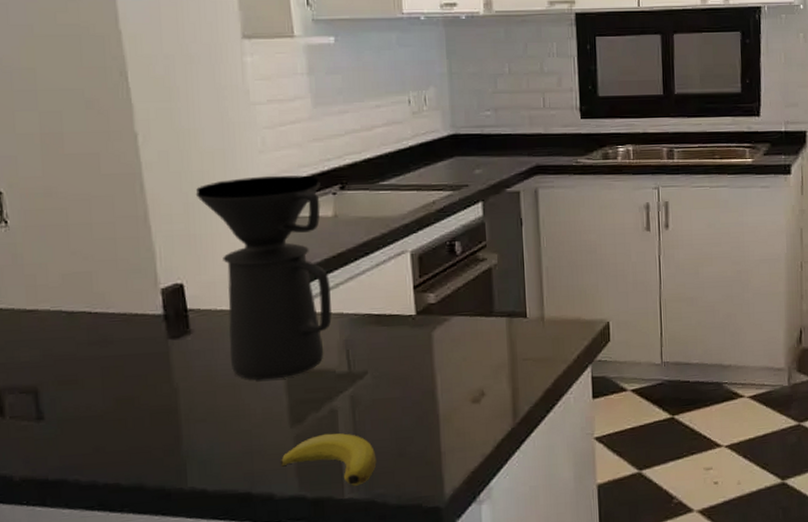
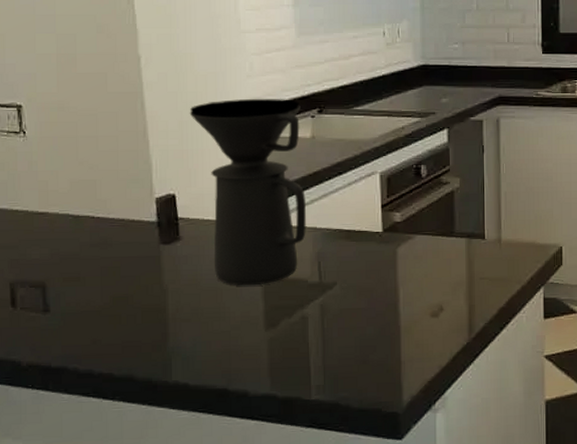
banana: present [280,433,377,486] -> none [254,338,342,388]

